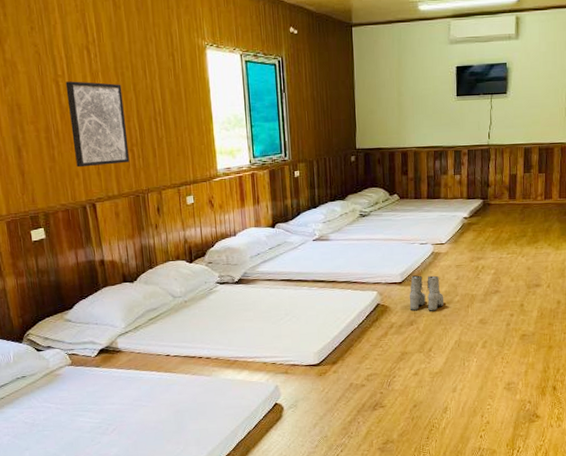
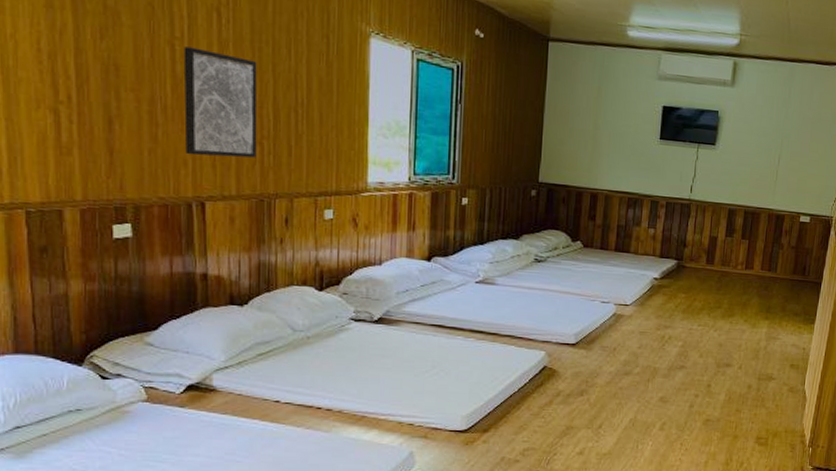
boots: present [409,275,444,311] -> none [581,338,622,382]

